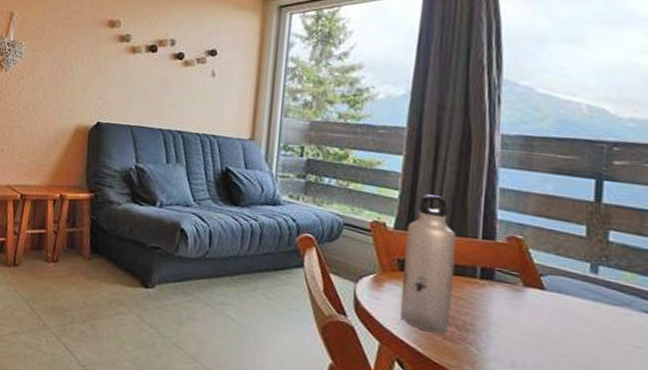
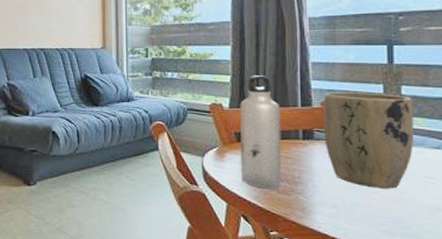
plant pot: none [506,226,623,355] -> present [323,92,415,189]

